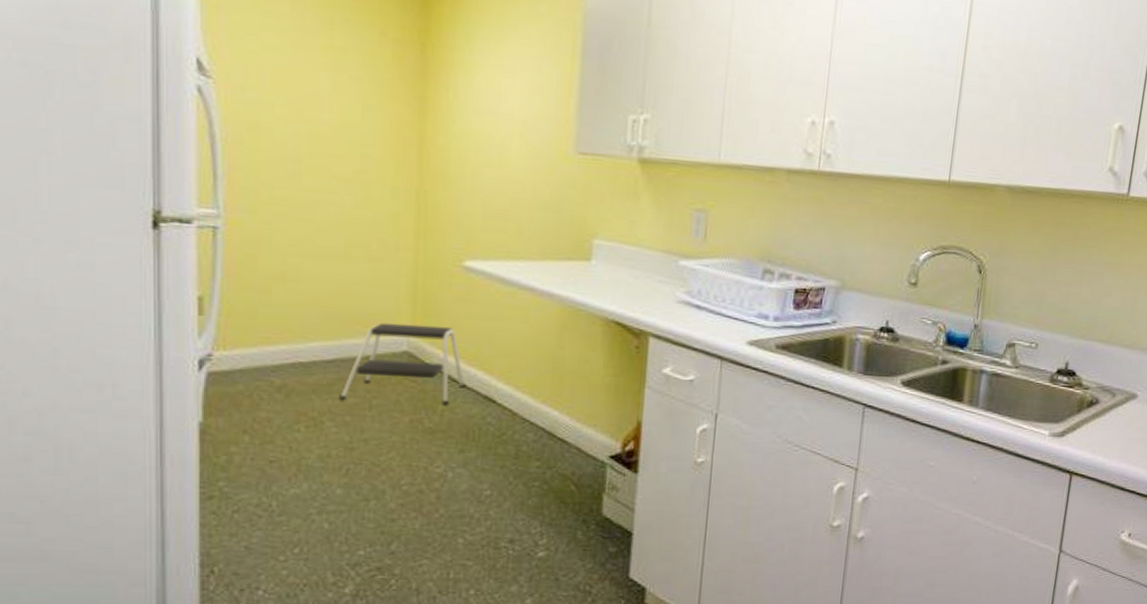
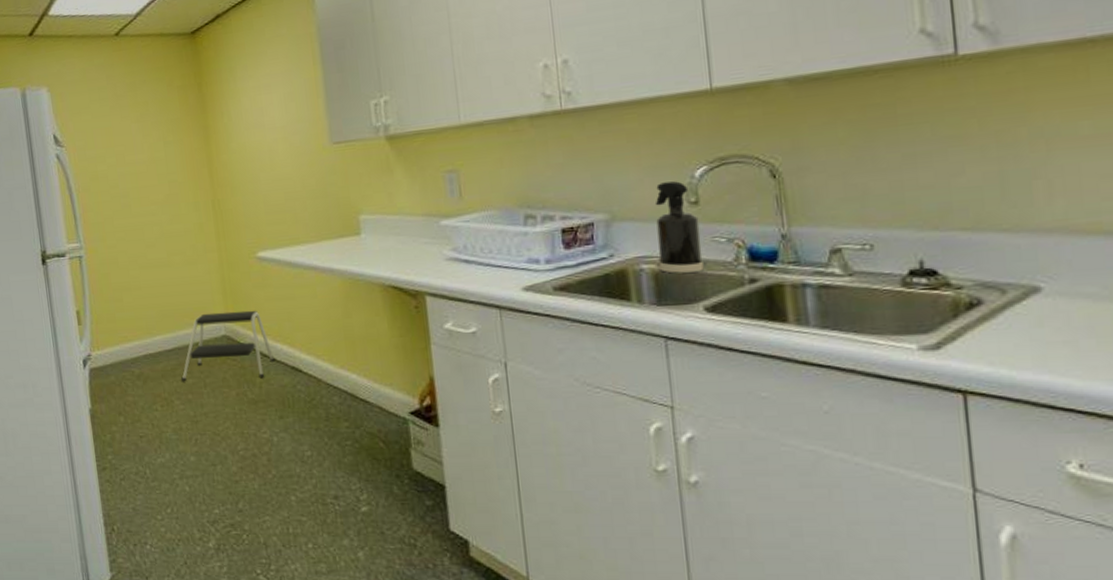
spray bottle: none [872,260,914,348] -> present [655,181,704,273]

